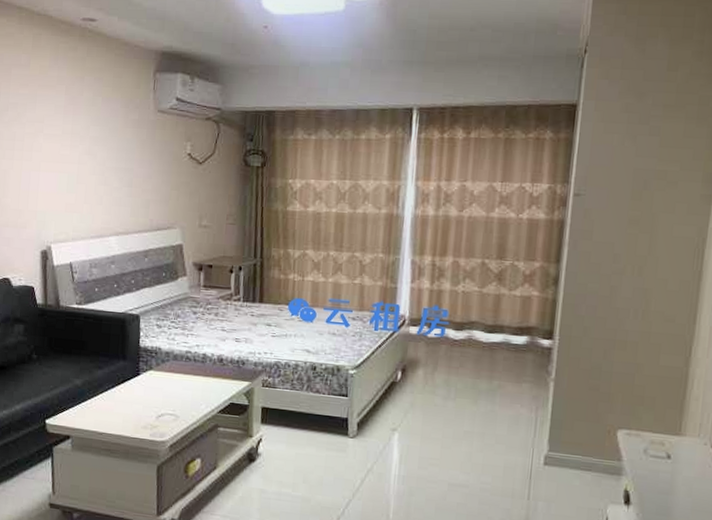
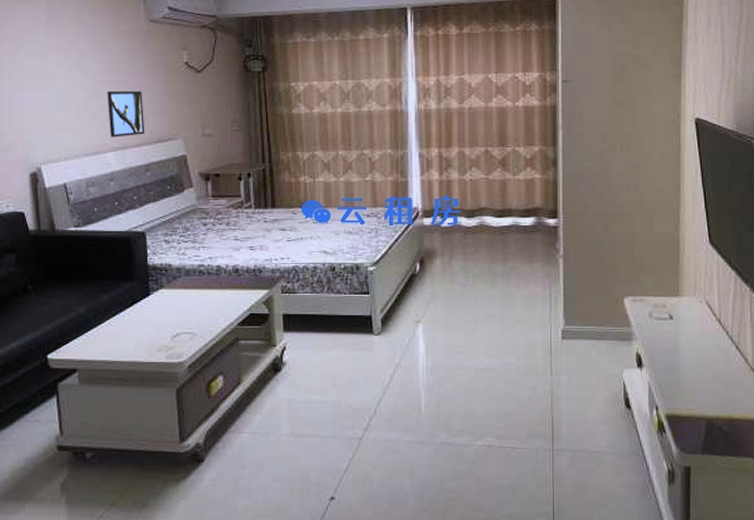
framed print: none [113,177,147,223] -> present [107,90,145,138]

